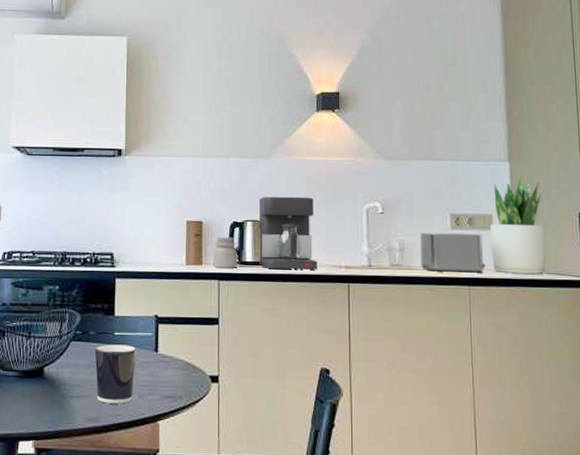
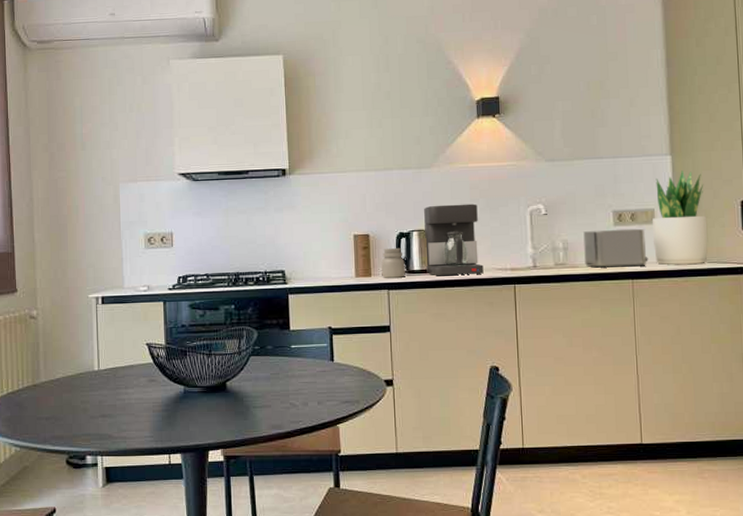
mug: present [94,344,137,404] -> none [273,356,314,412]

